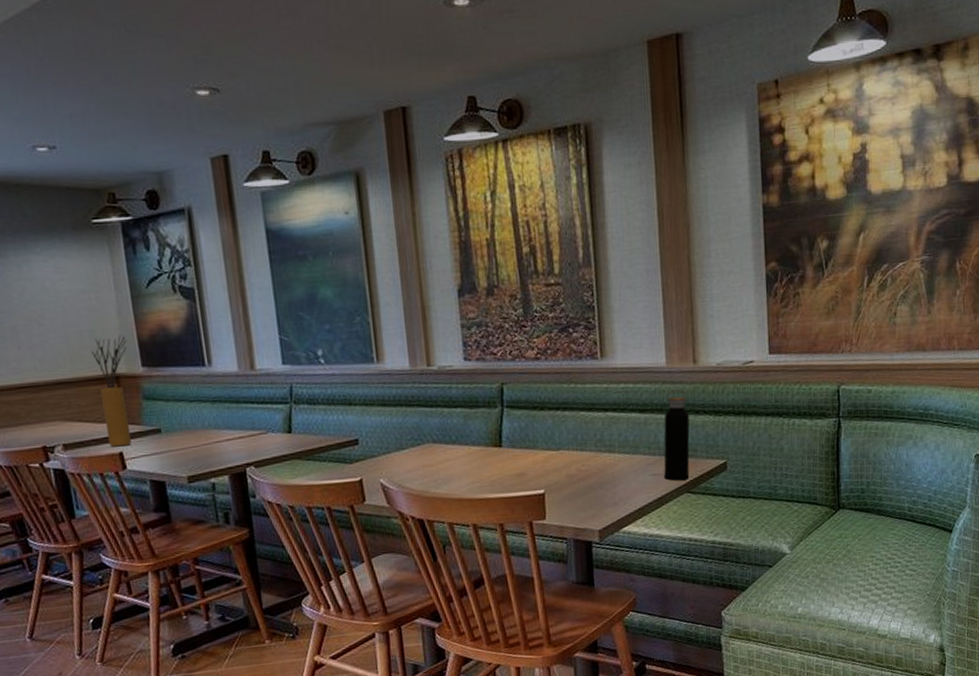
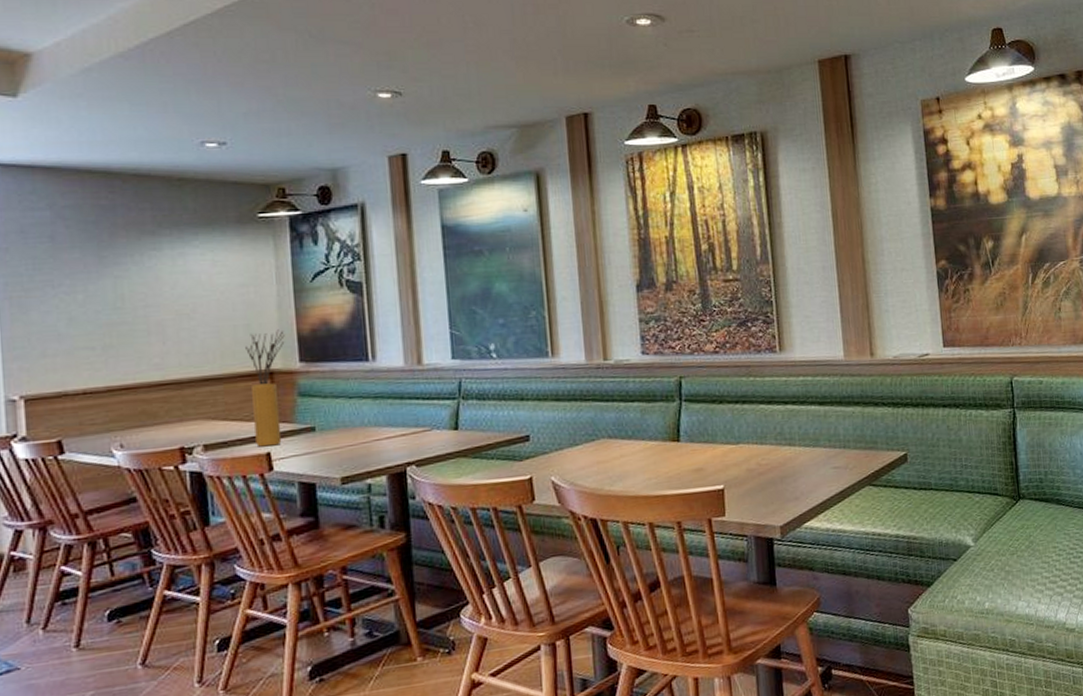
water bottle: present [664,389,690,482] -> none [843,382,871,475]

